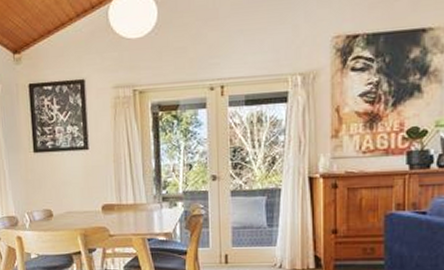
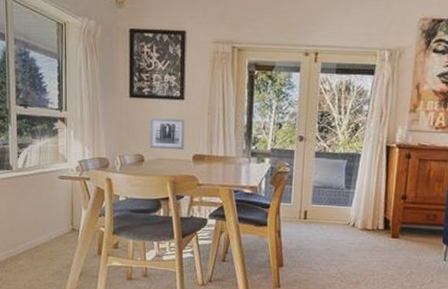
wall art: none [55,170,93,202] -> present [150,118,186,149]

